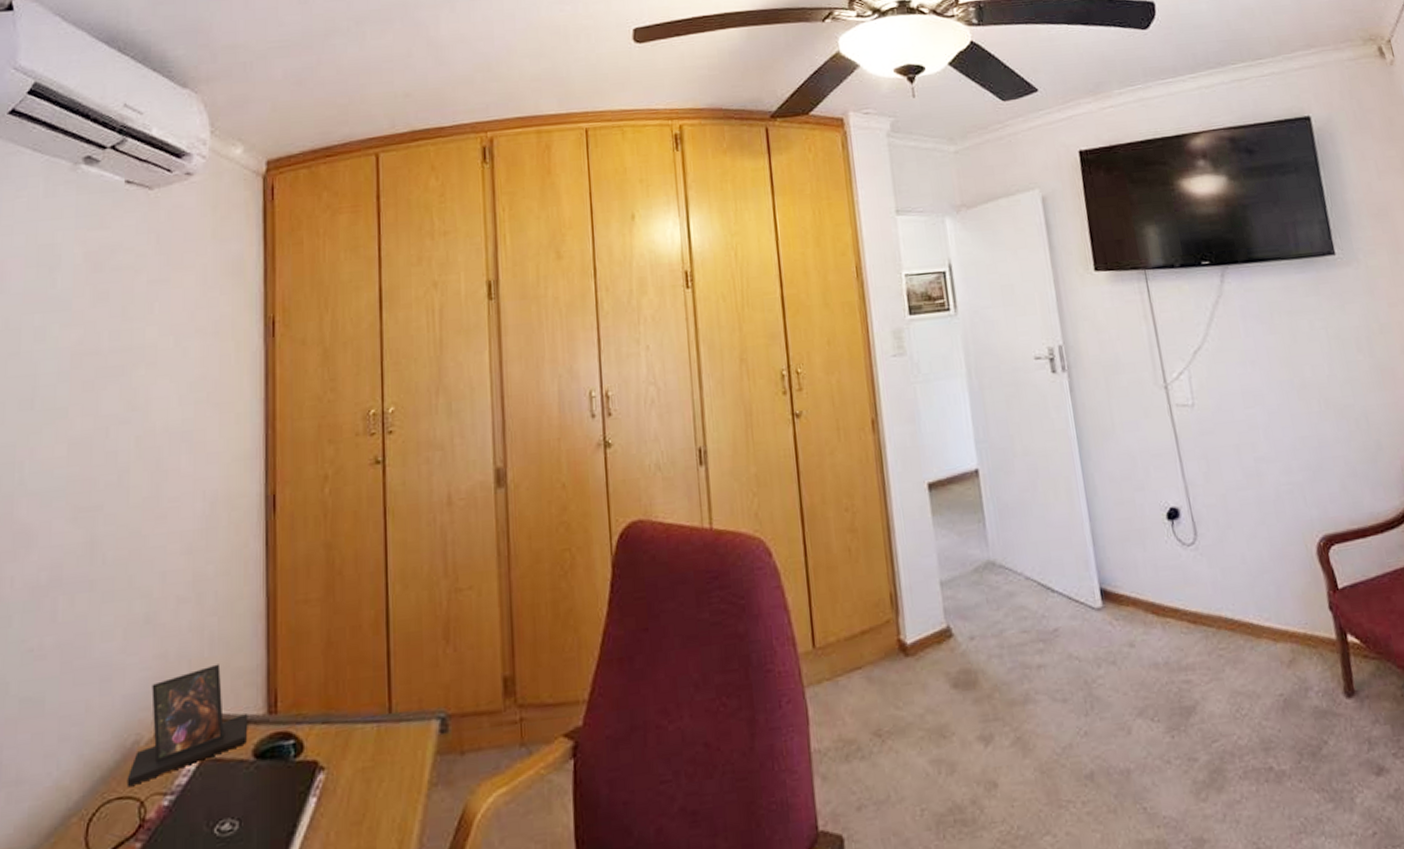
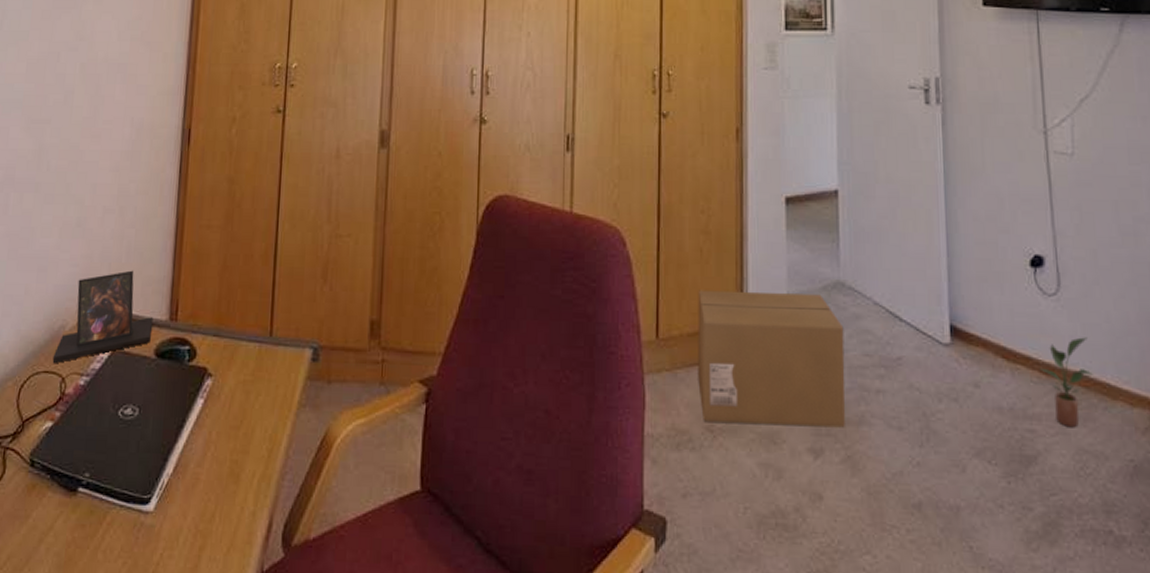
box: none [850,577,1011,727] -> present [698,290,845,428]
potted plant: none [1187,581,1237,673] -> present [1039,337,1093,428]

